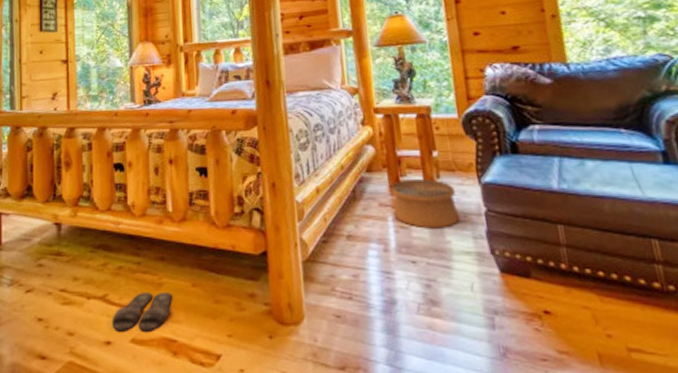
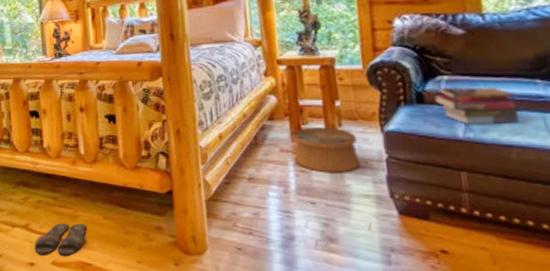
books: none [528,136,610,175] -> present [434,87,521,125]

